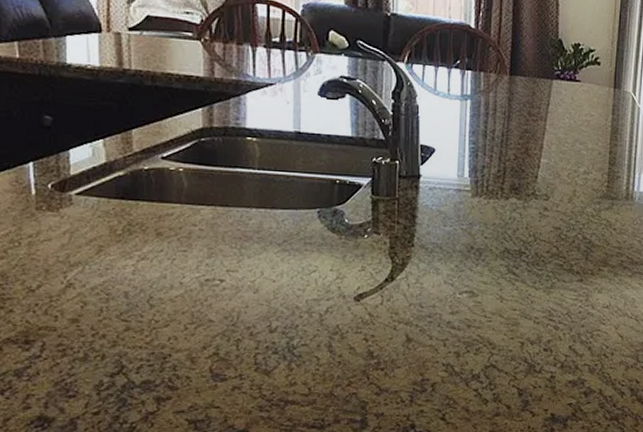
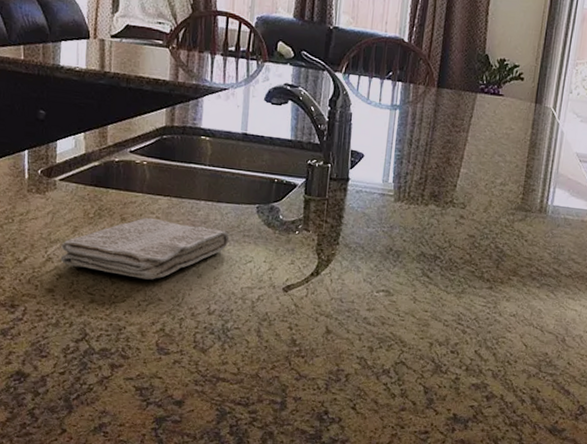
washcloth: none [84,230,288,300] -> present [60,217,230,280]

